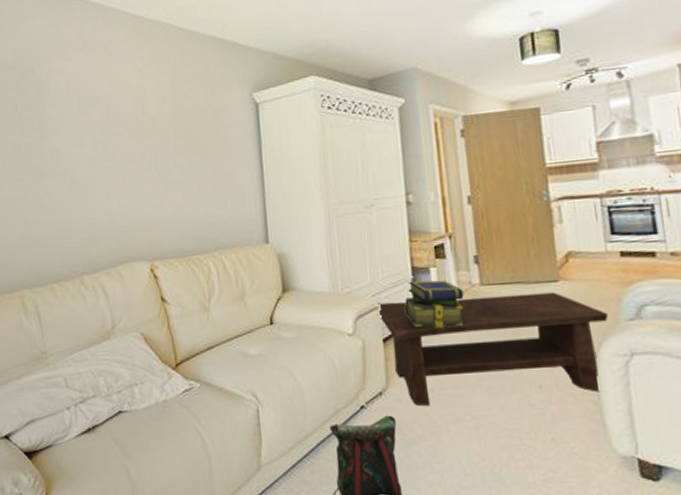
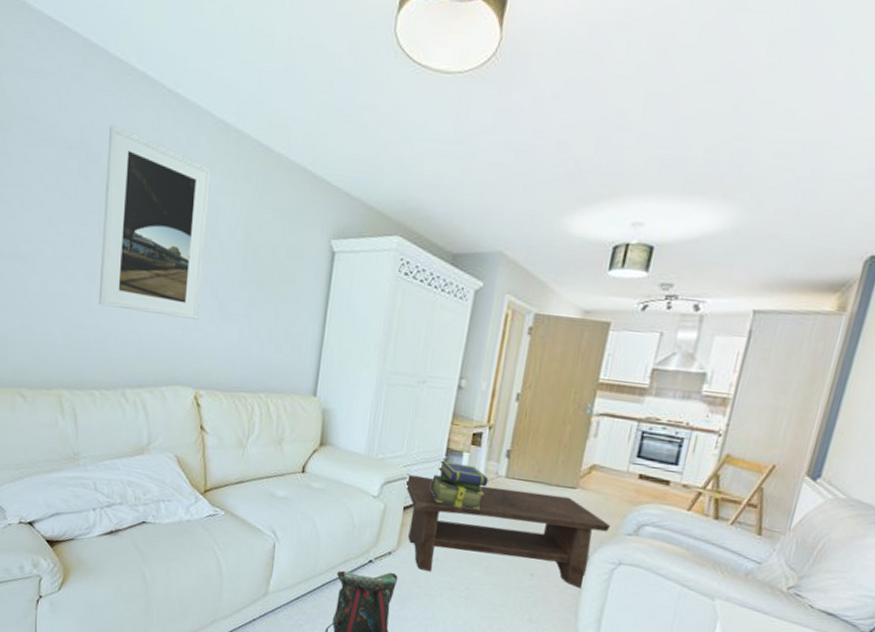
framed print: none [39,41,143,201] -> present [98,125,212,320]

